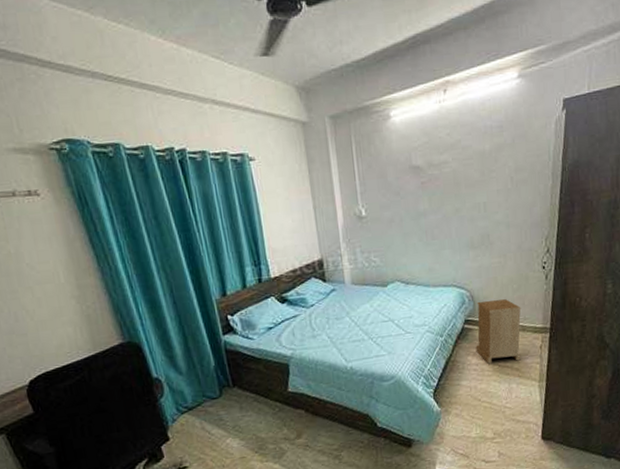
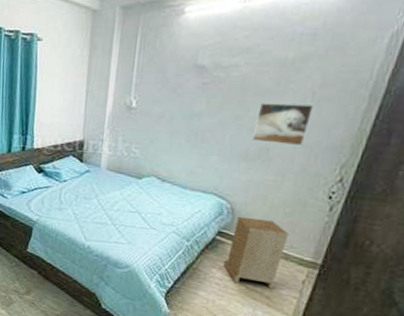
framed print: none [472,187,515,230] -> present [251,102,315,147]

